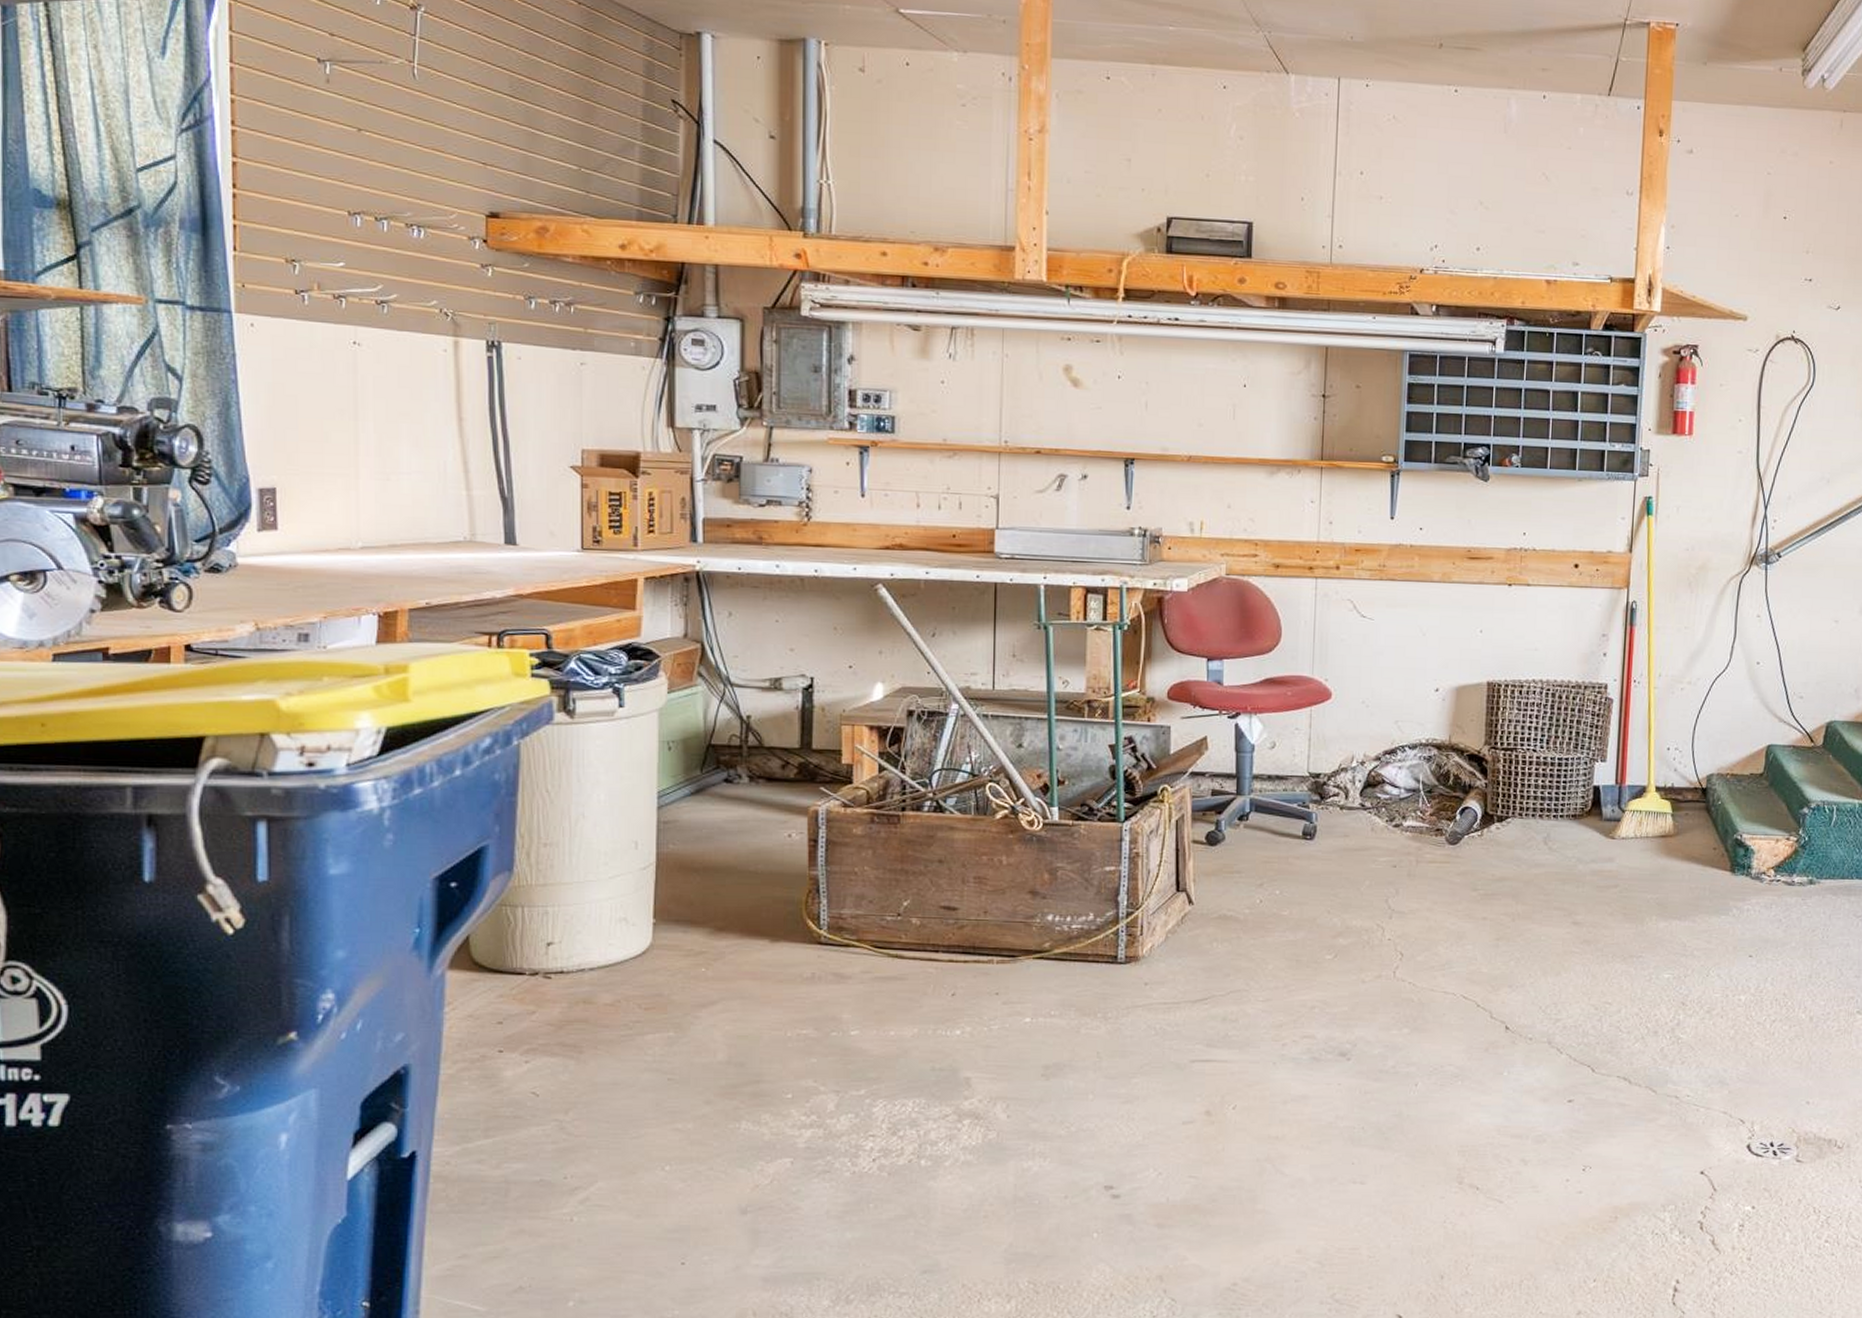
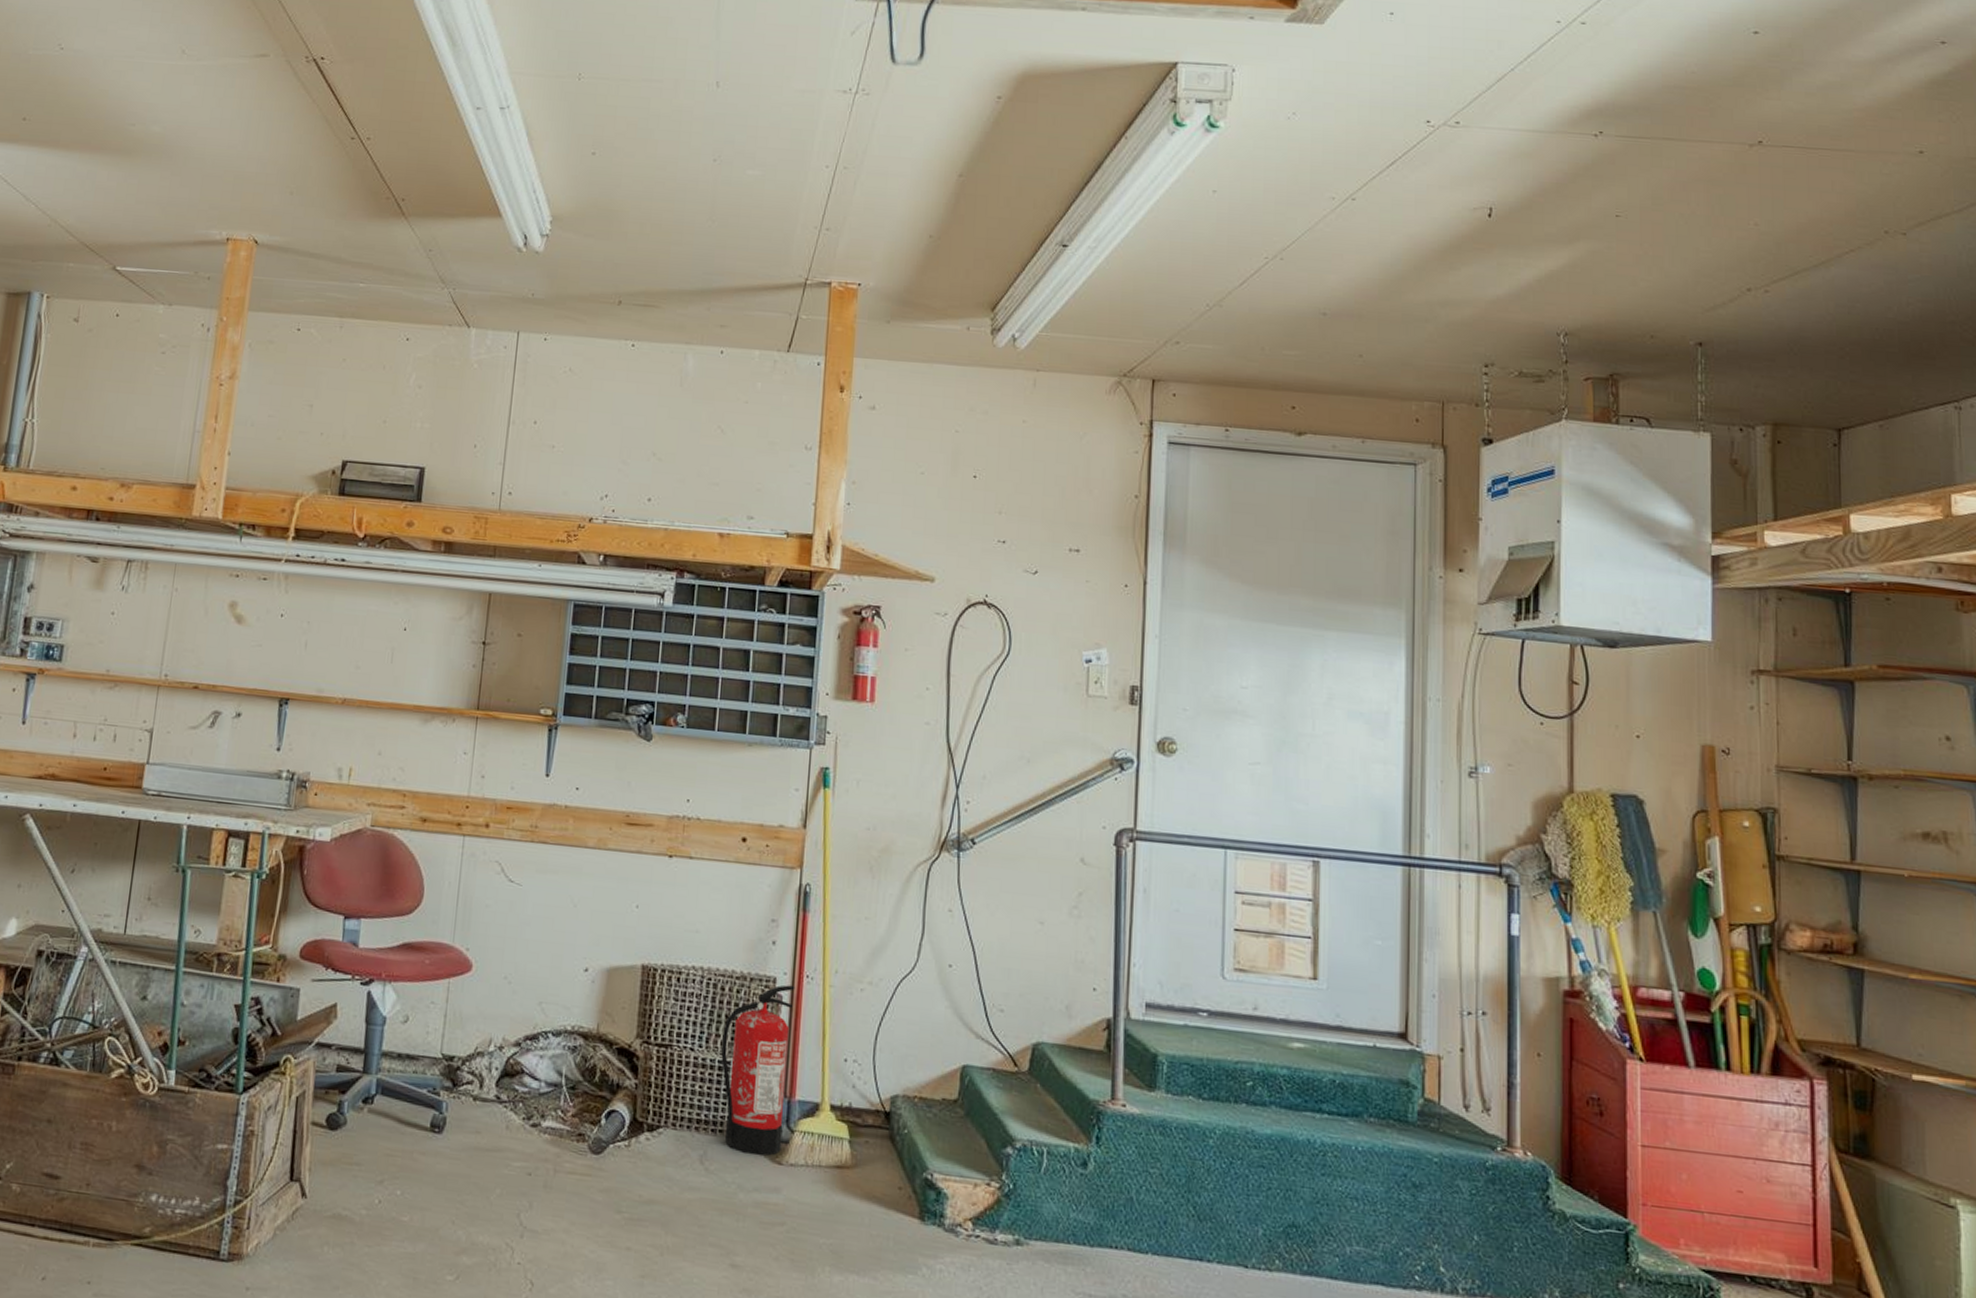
fire extinguisher: none [1560,690,1624,833] -> present [721,985,795,1156]

